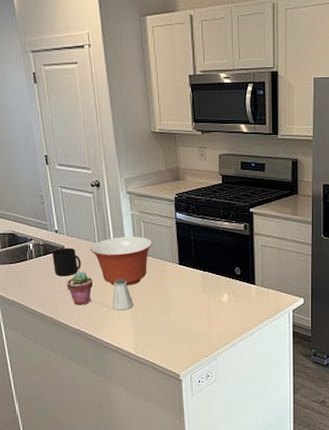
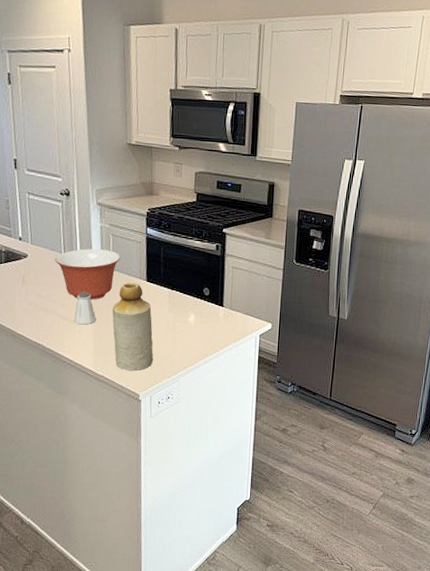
mug: present [52,247,82,277] -> none [14,256,45,286]
potted succulent: present [67,271,93,305] -> none [27,281,55,317]
bottle: none [148,266,190,353] -> present [112,282,153,371]

